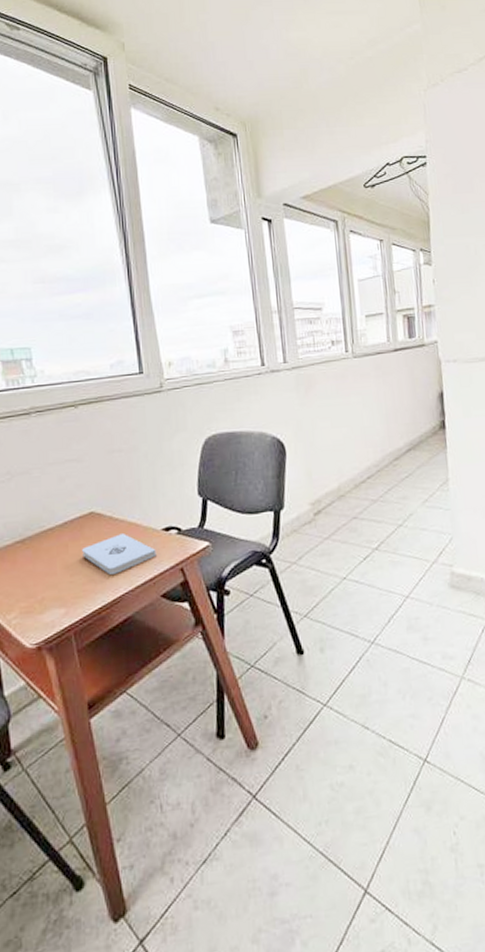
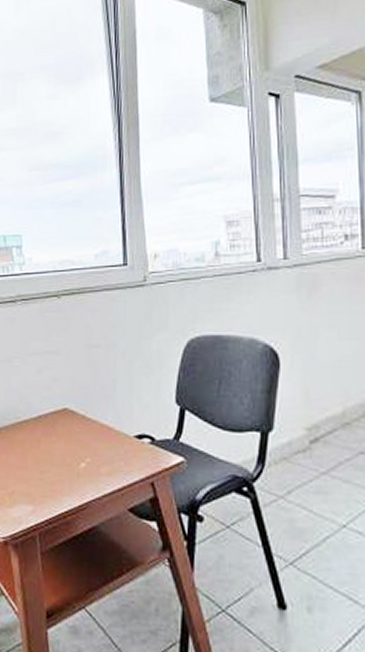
notepad: present [82,534,157,575] -> none [53,435,127,478]

